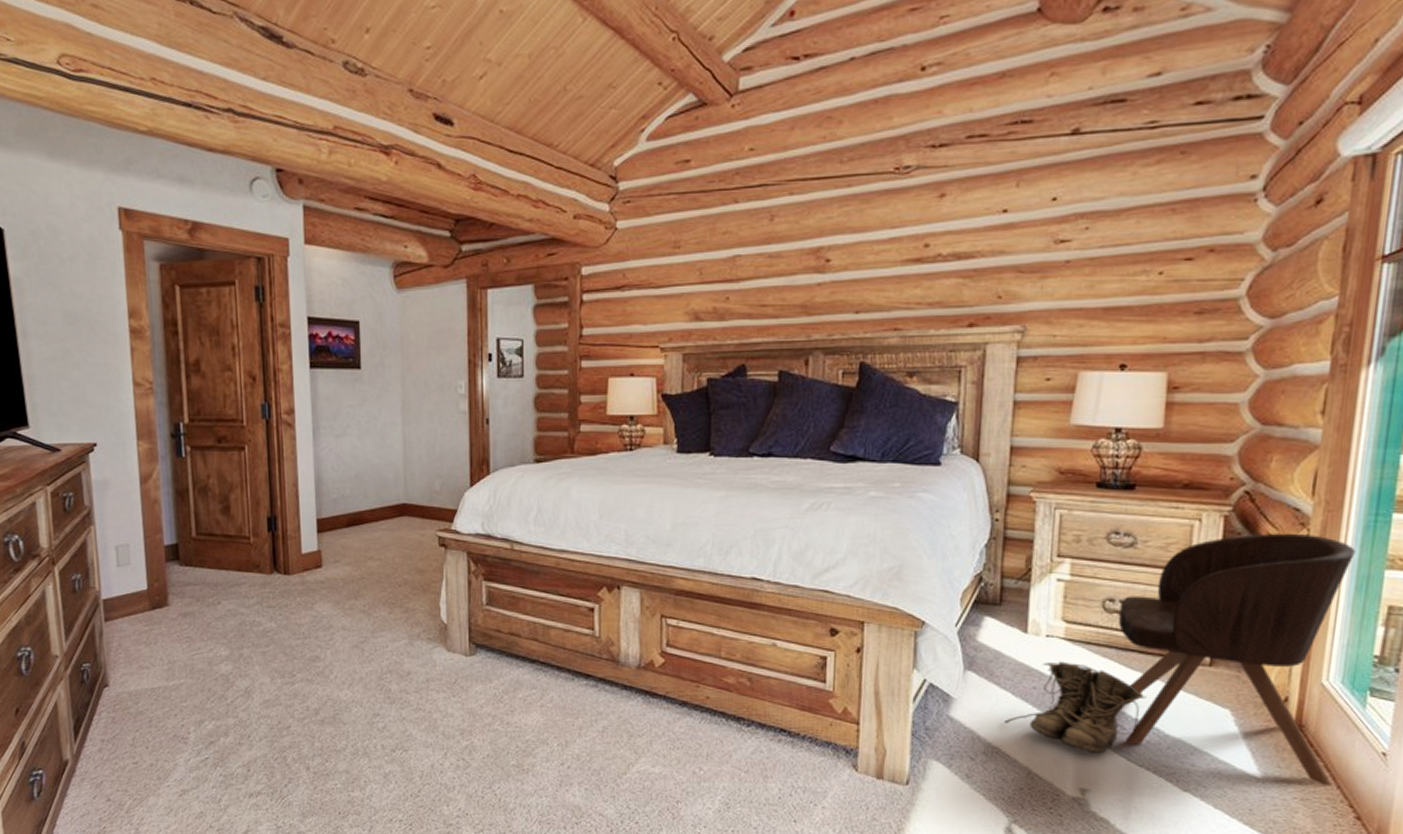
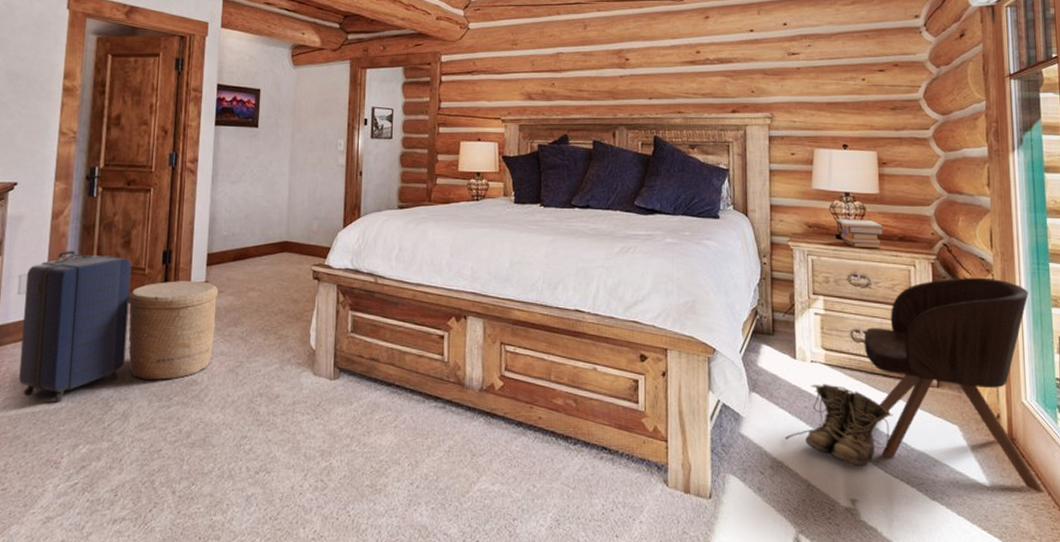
suitcase: none [123,518,241,679] -> present [19,250,132,403]
woven basket: none [235,550,334,657] -> present [128,281,219,381]
books: none [1099,462,1163,499] -> present [836,218,883,249]

